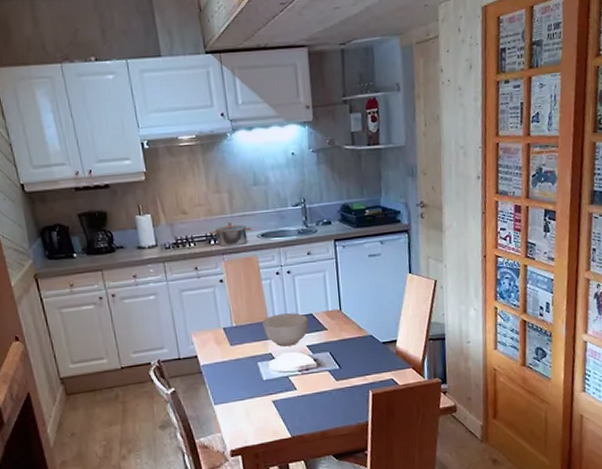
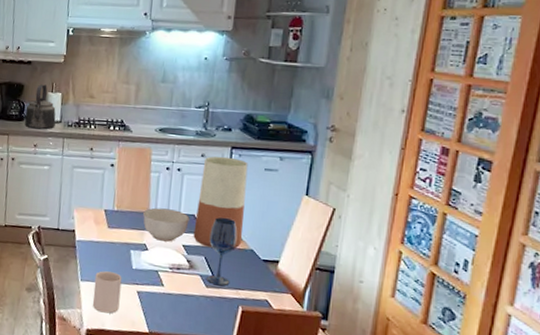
kettle: none [115,208,152,259] -> present [25,84,56,130]
cooking pot: present [209,221,252,248] -> none [111,112,152,136]
mug: none [228,388,258,431] -> present [92,271,122,314]
vase: none [311,250,361,342] -> present [193,156,248,248]
wineglass: none [329,310,357,377] -> present [207,217,237,286]

